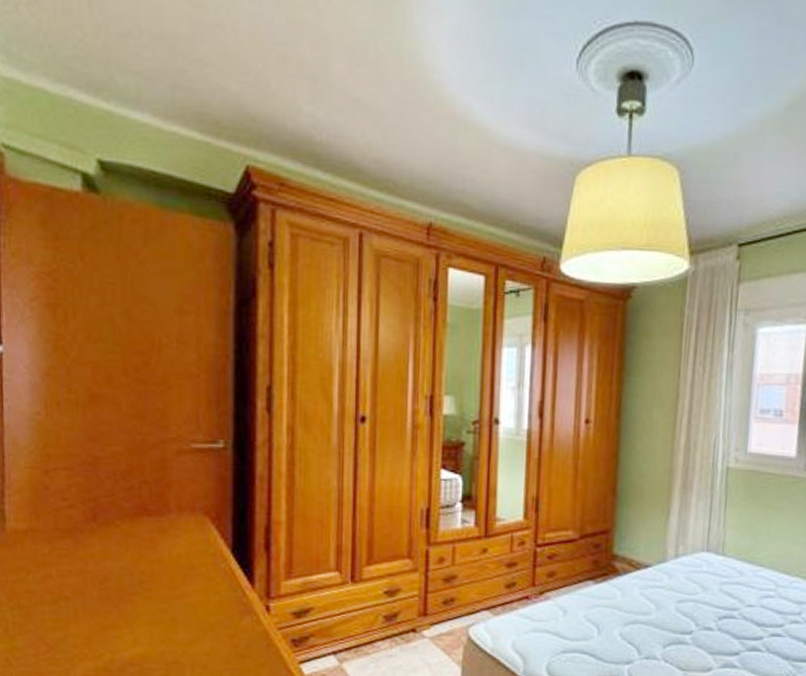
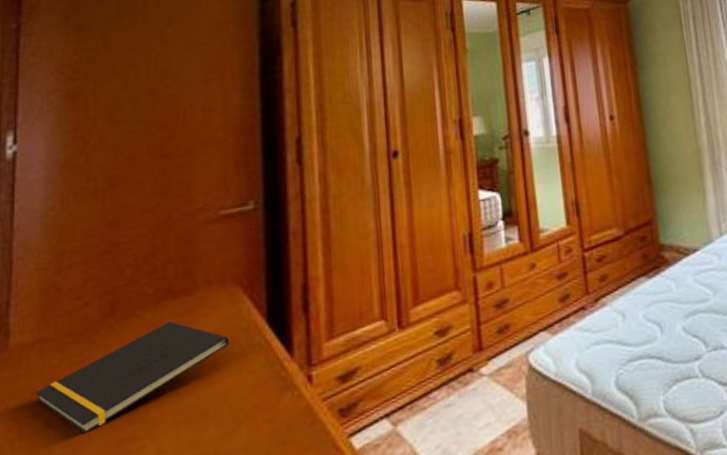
notepad: none [30,535,198,615] -> present [36,320,230,434]

